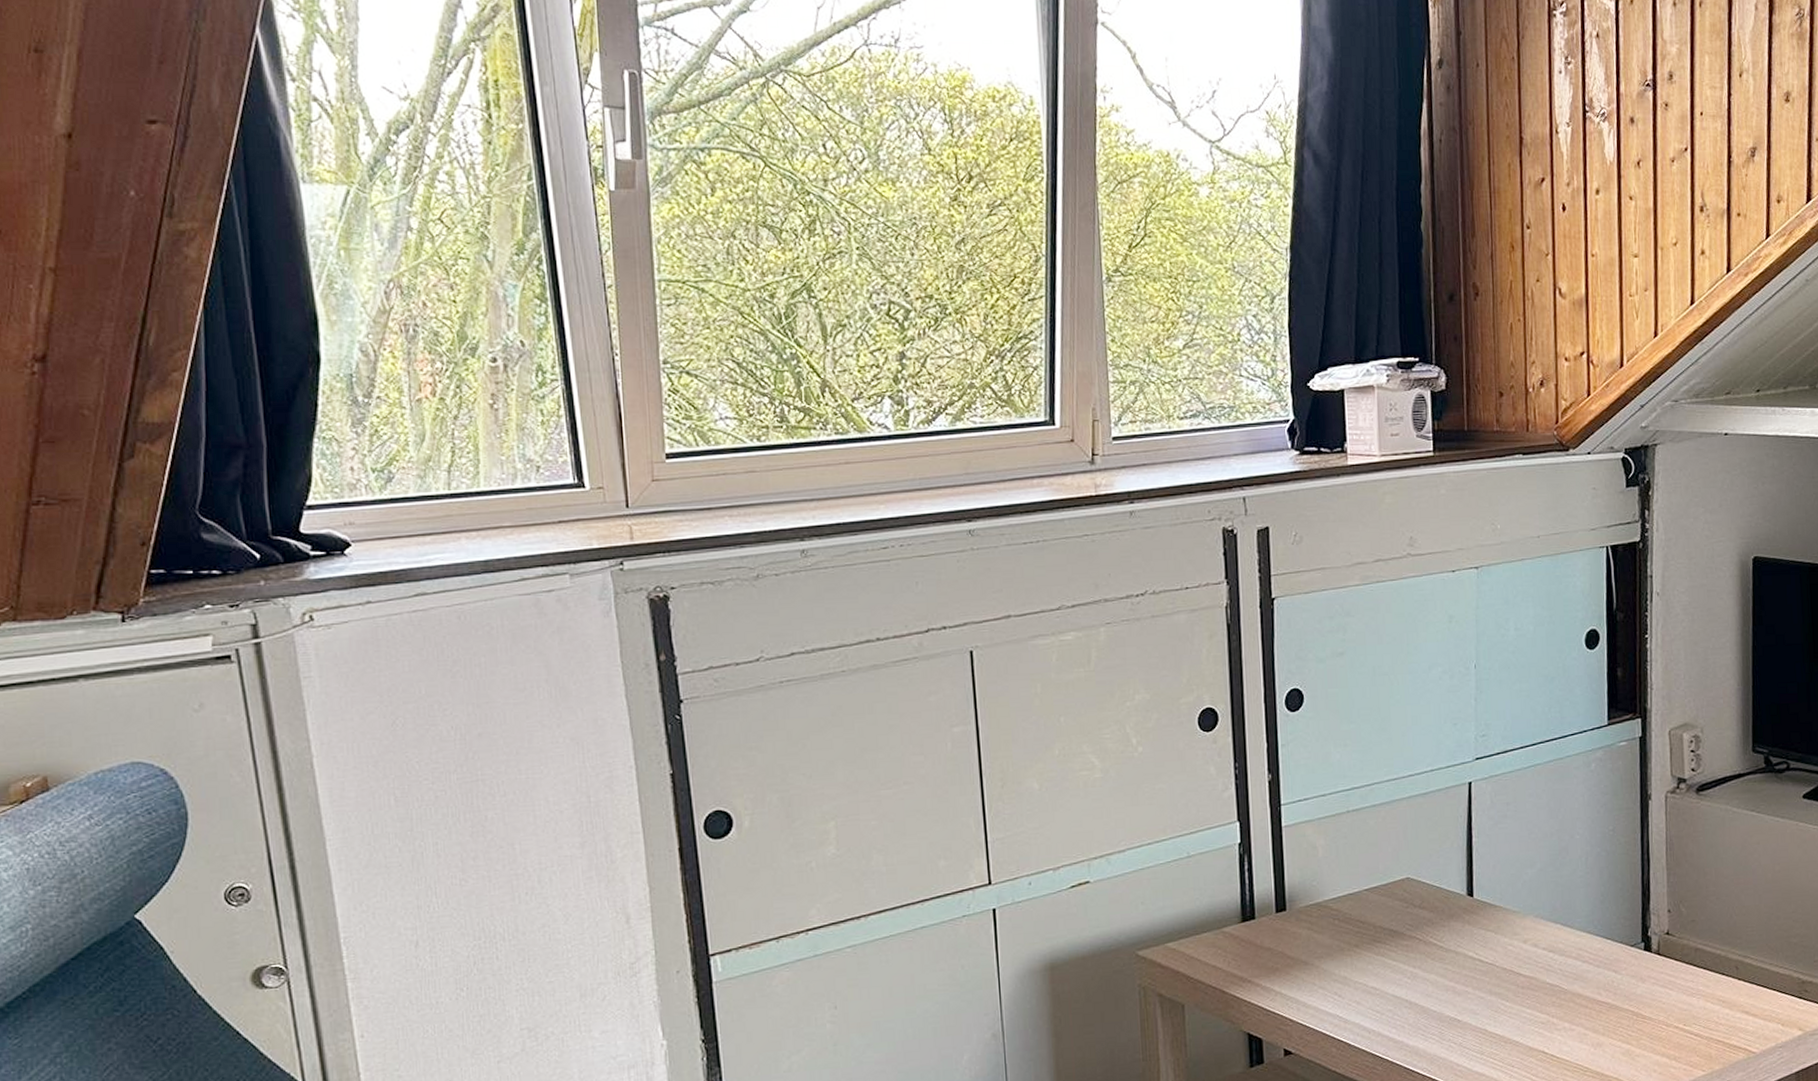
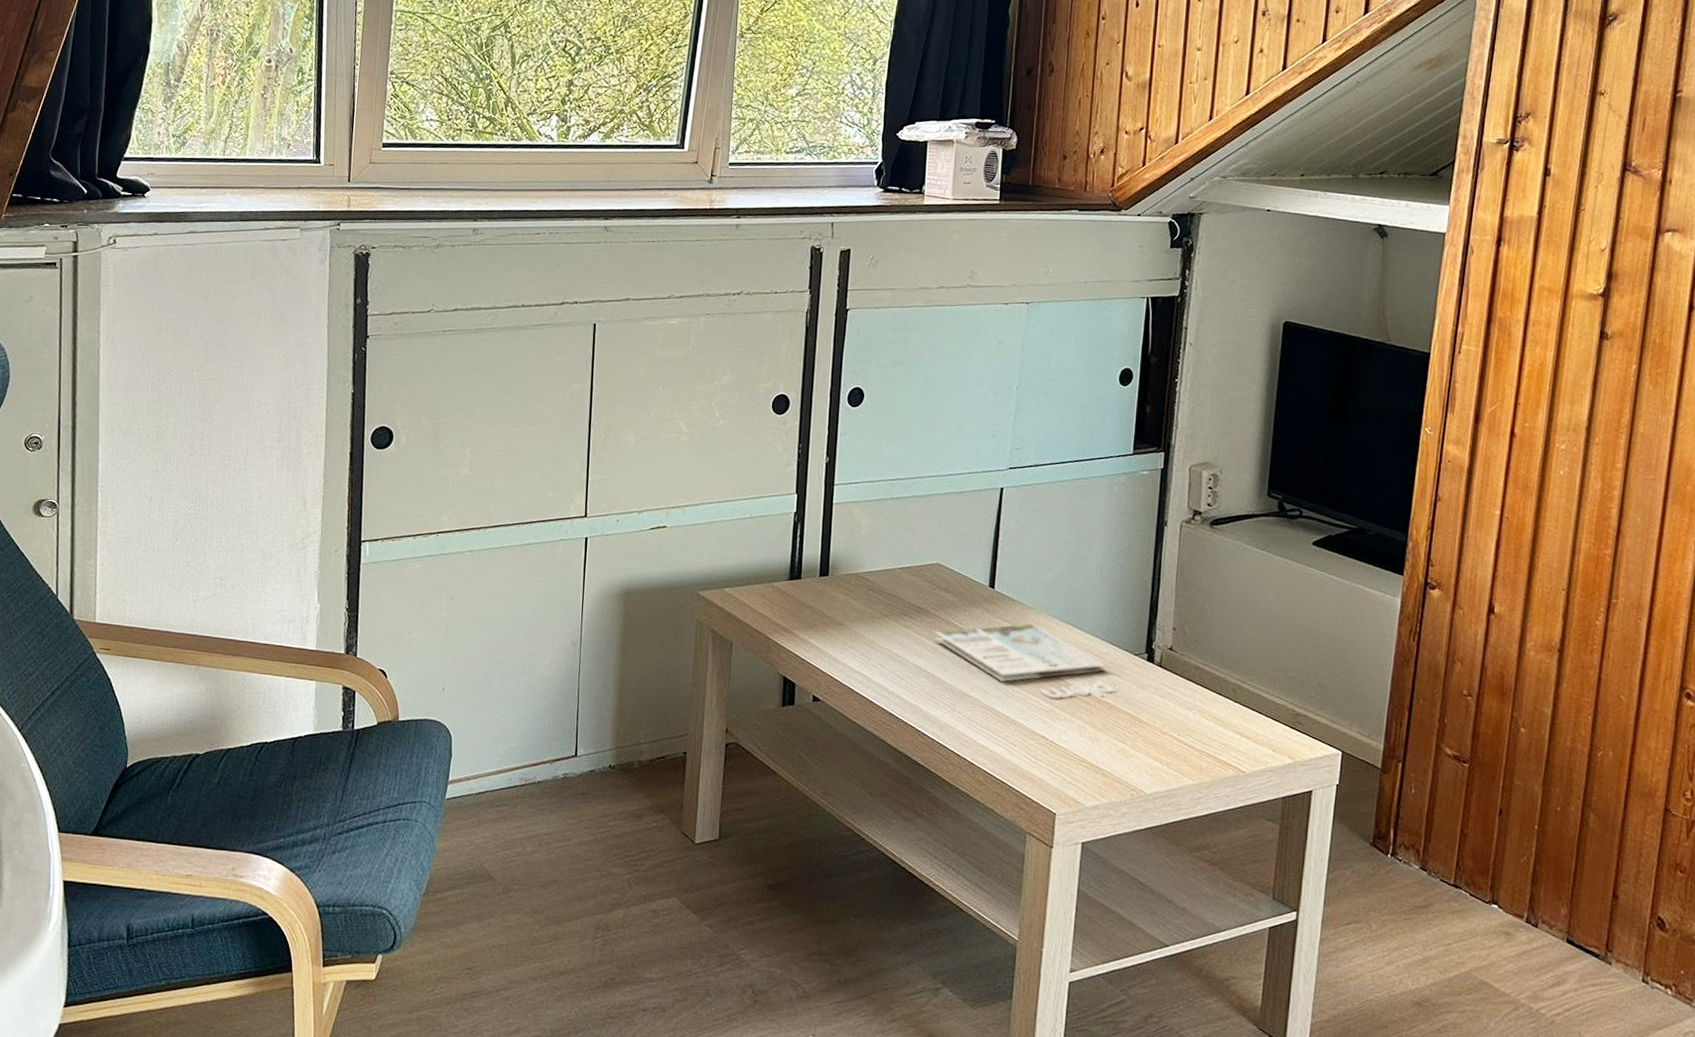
magazine: none [1413,929,1615,1009] -> present [934,623,1116,699]

